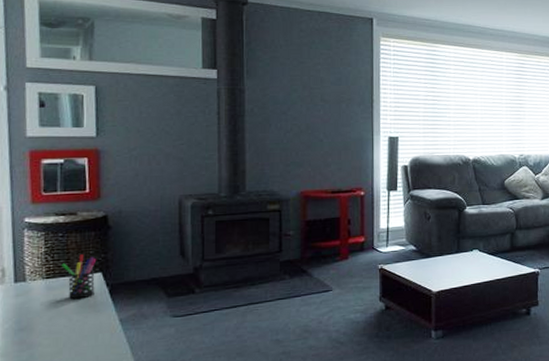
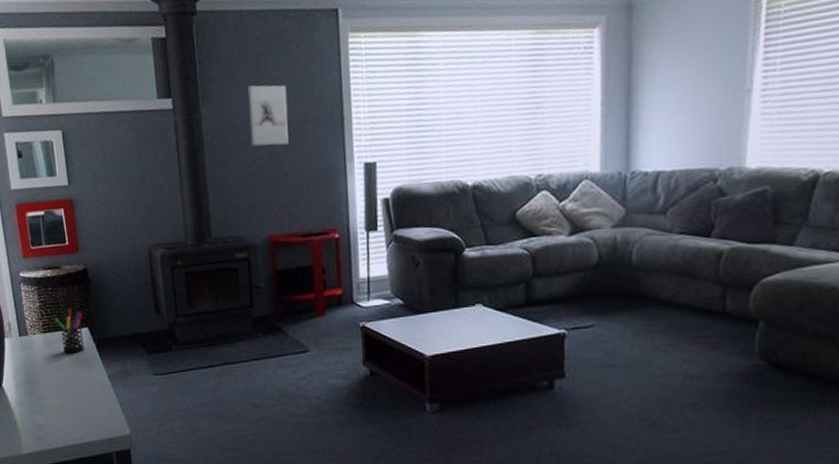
wall sculpture: none [290,67,326,118] -> present [247,85,289,147]

